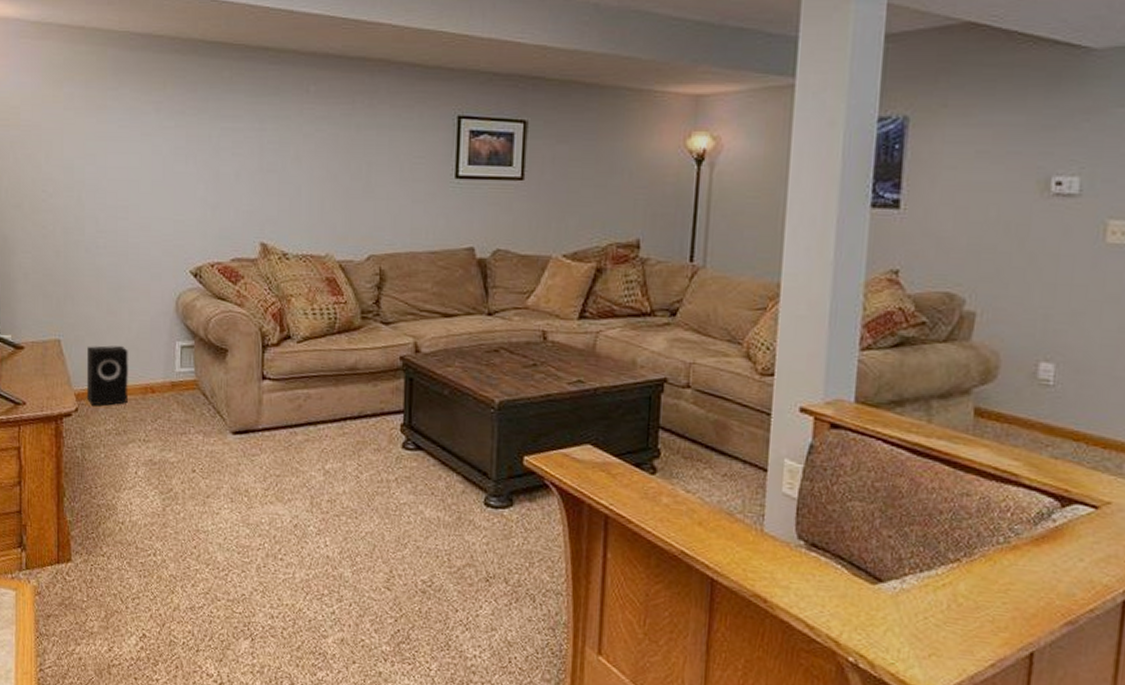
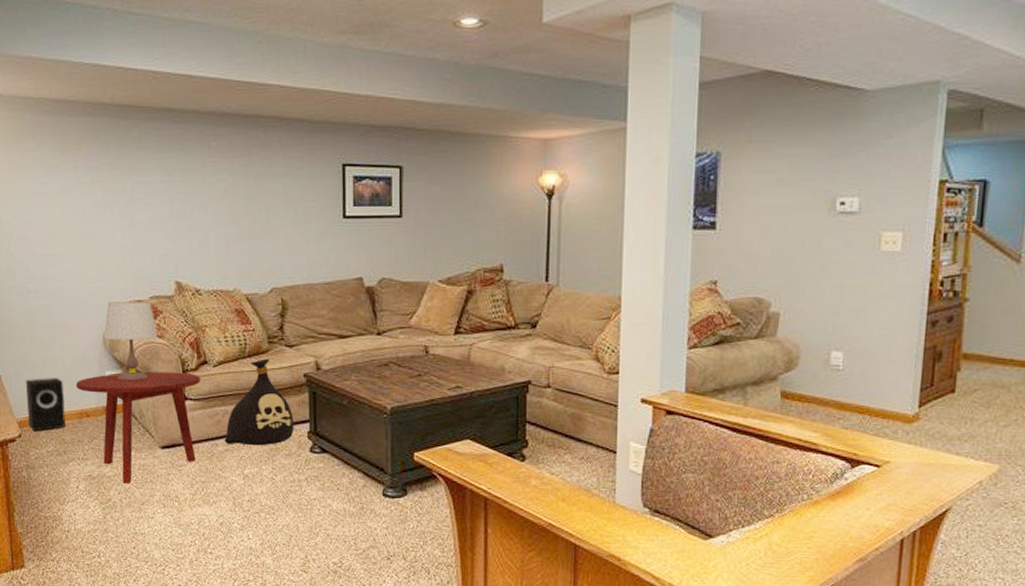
side table: none [142,344,282,473] -> present [75,372,200,485]
table lamp: none [177,263,236,354] -> present [104,302,157,381]
bag: none [305,336,386,438] -> present [224,358,294,446]

